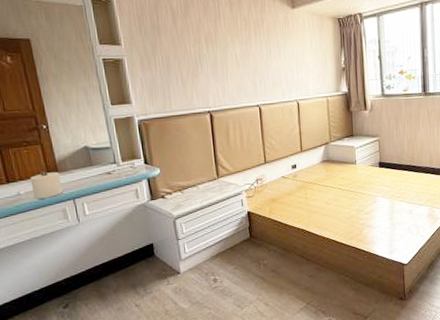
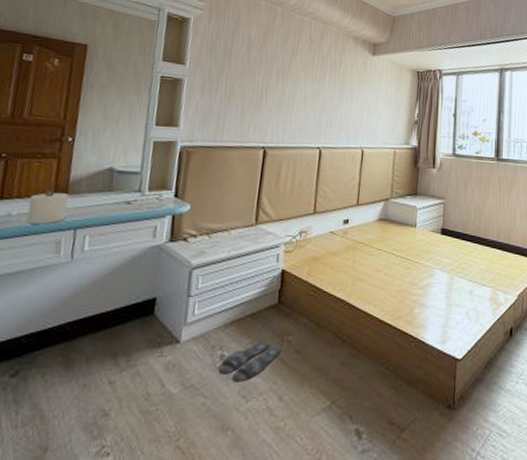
slippers: none [215,266,260,297] -> present [218,342,281,382]

